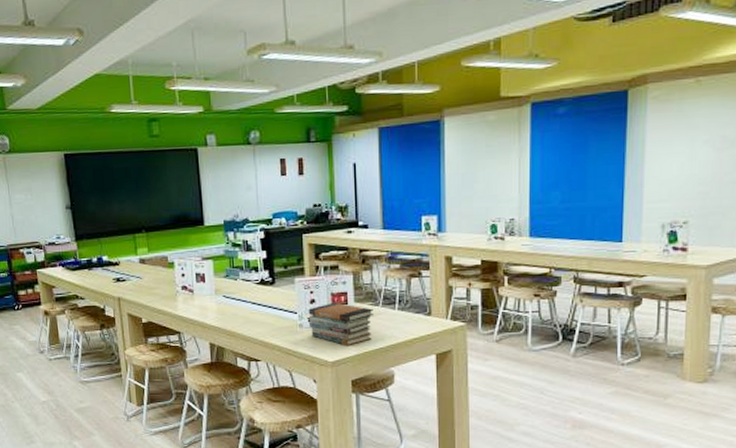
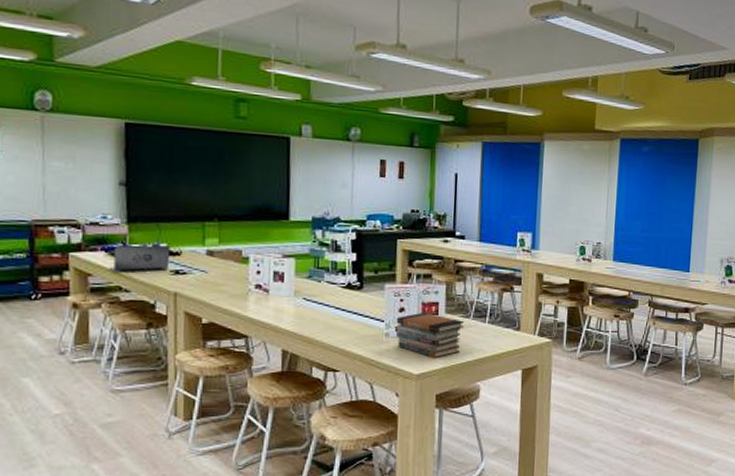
laptop: none [66,256,112,283] -> present [108,244,171,272]

